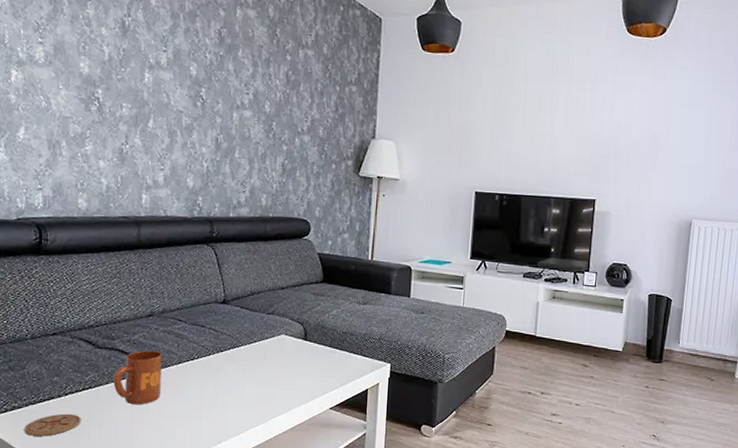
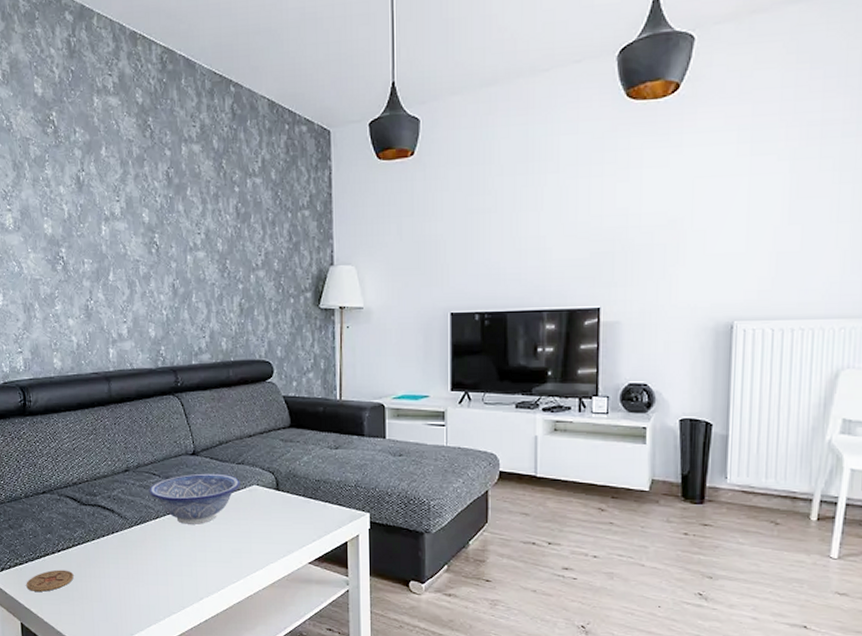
mug: present [113,350,162,405] -> none [98,506,142,561]
decorative bowl: none [173,321,269,370] -> present [149,473,240,524]

